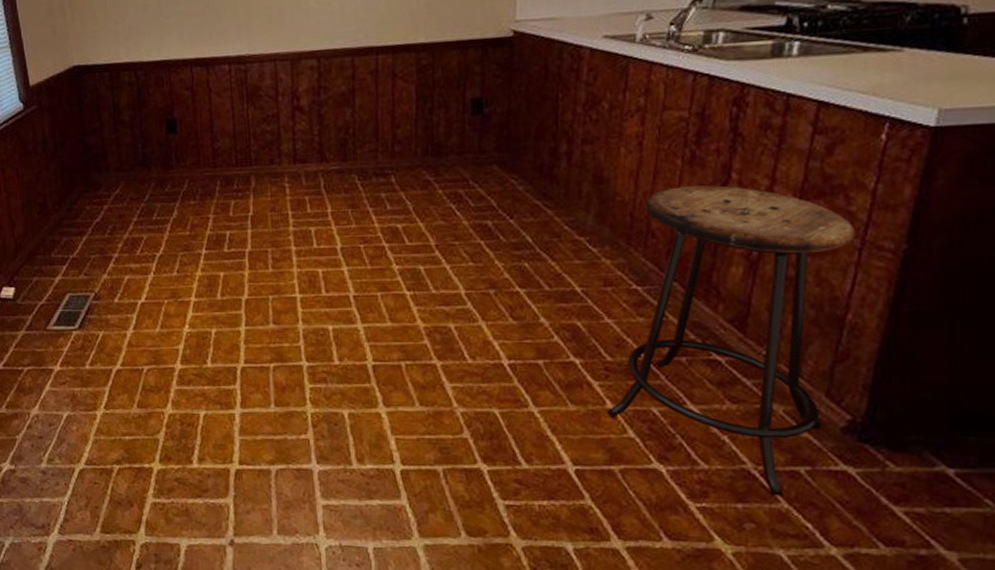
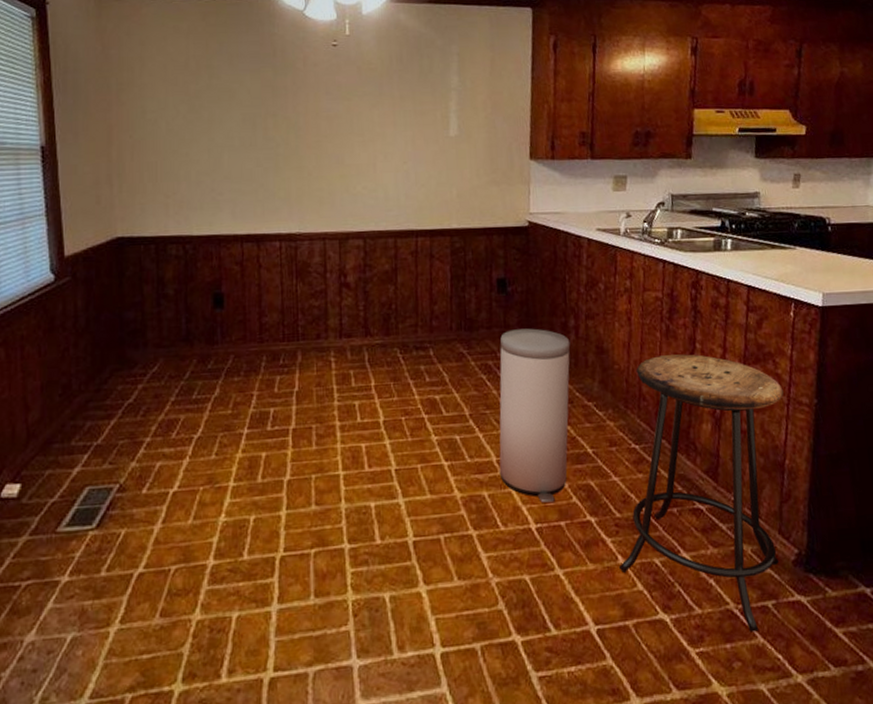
pedal bin: none [468,154,560,341] -> present [499,328,571,504]

